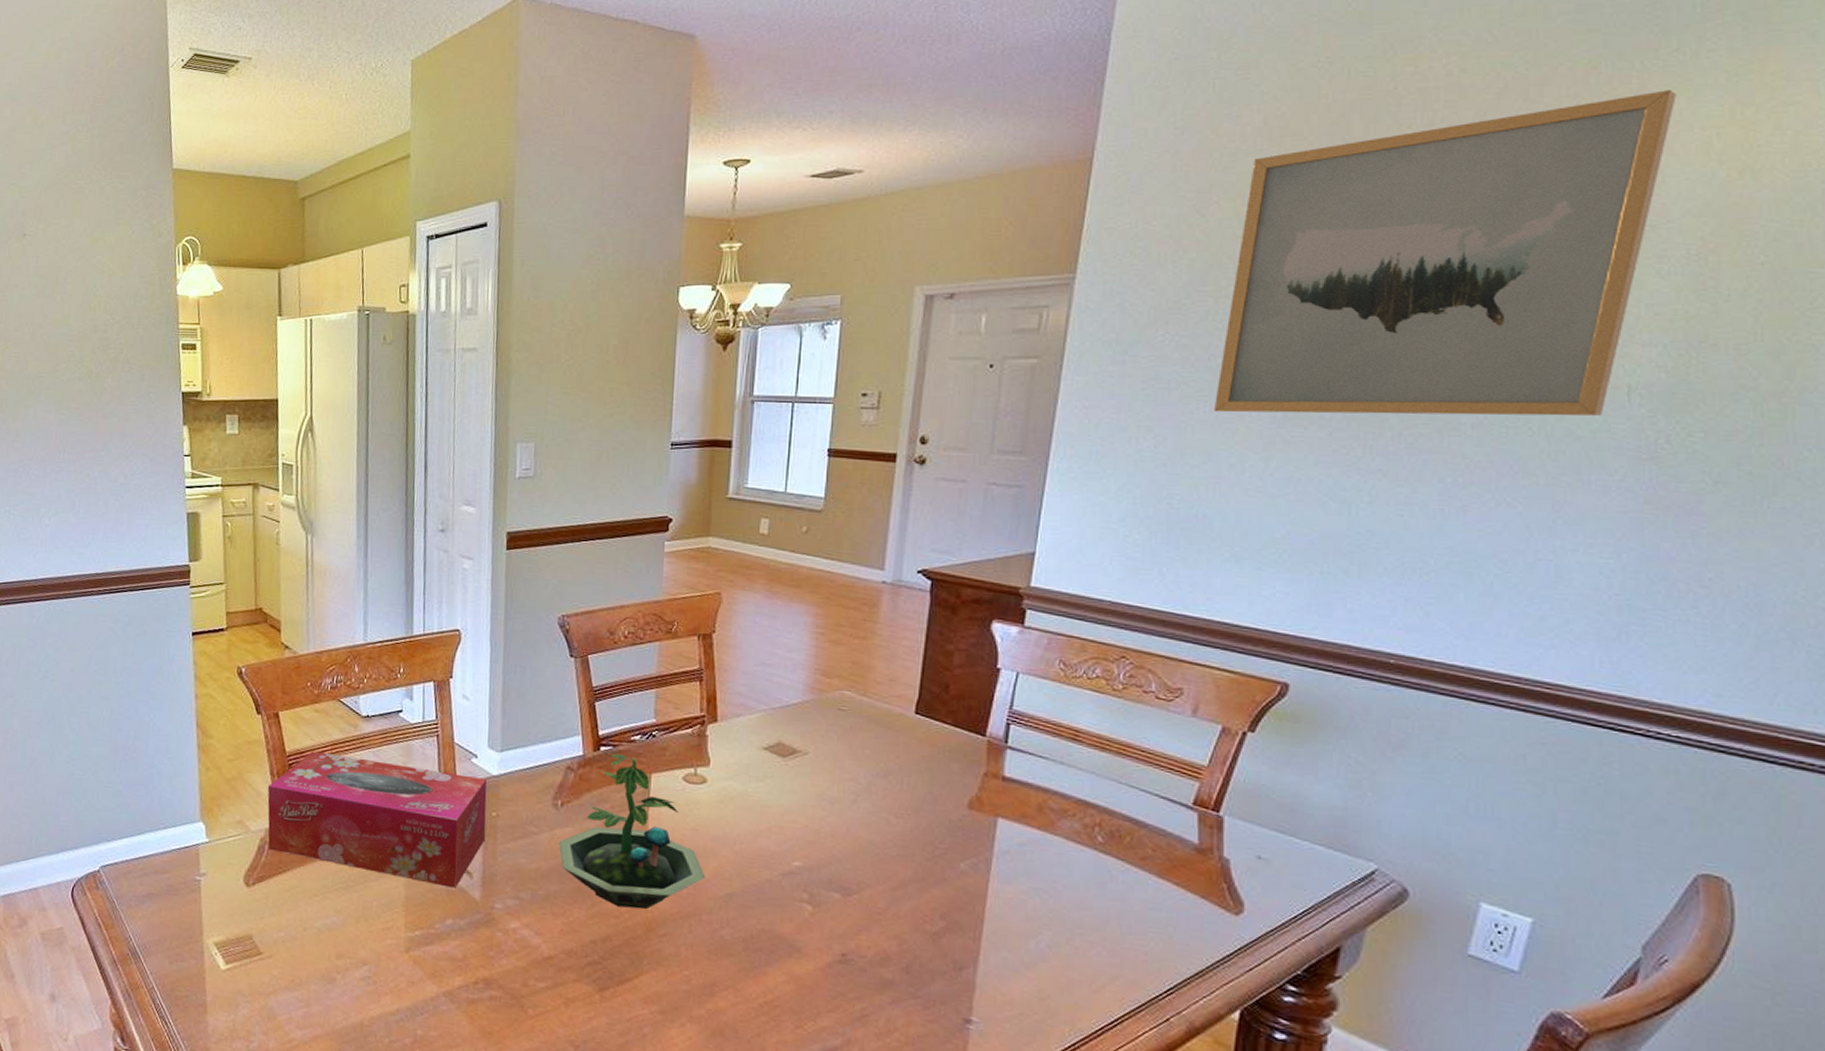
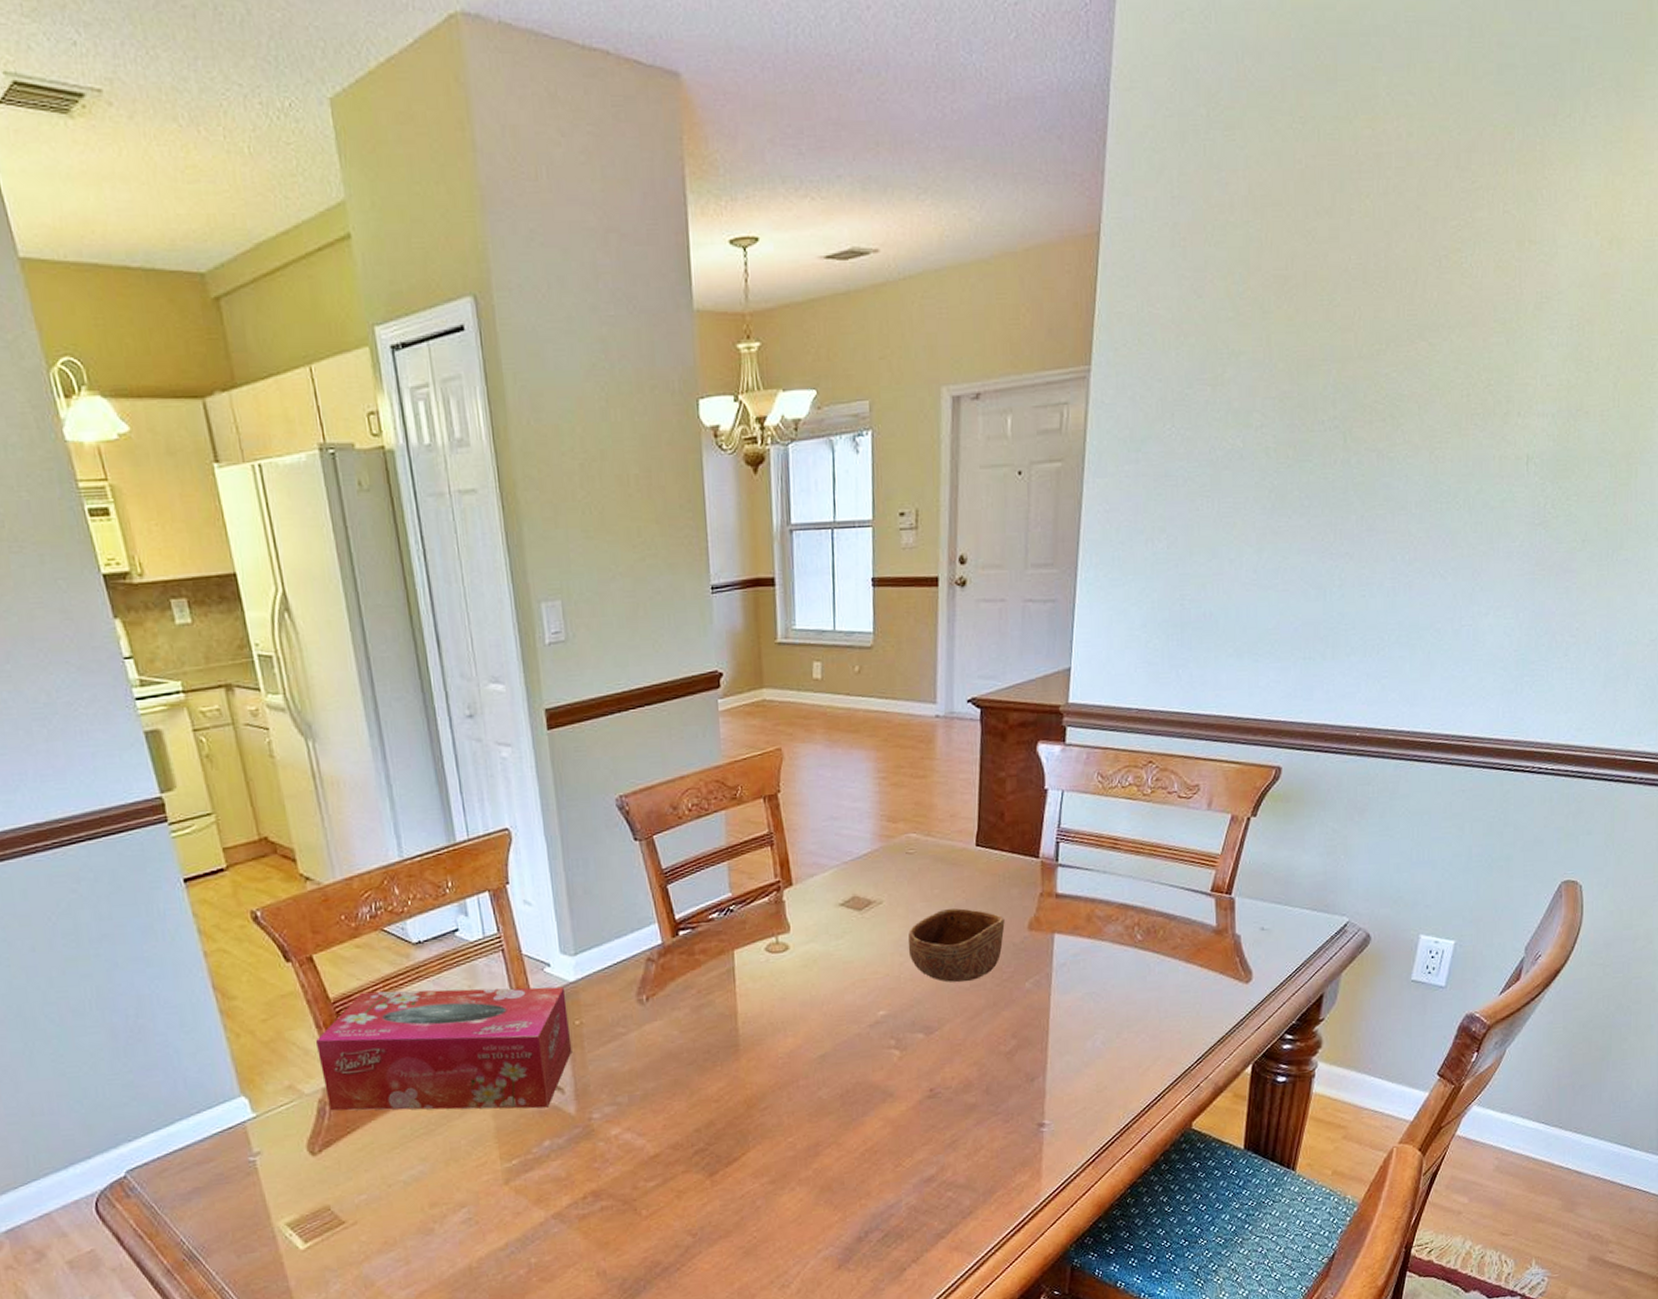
terrarium: present [559,753,705,909] -> none [650,935,798,1091]
bowl: none [831,771,941,850] -> present [907,908,1005,982]
wall art: present [1213,90,1676,416] -> none [1215,158,1568,507]

